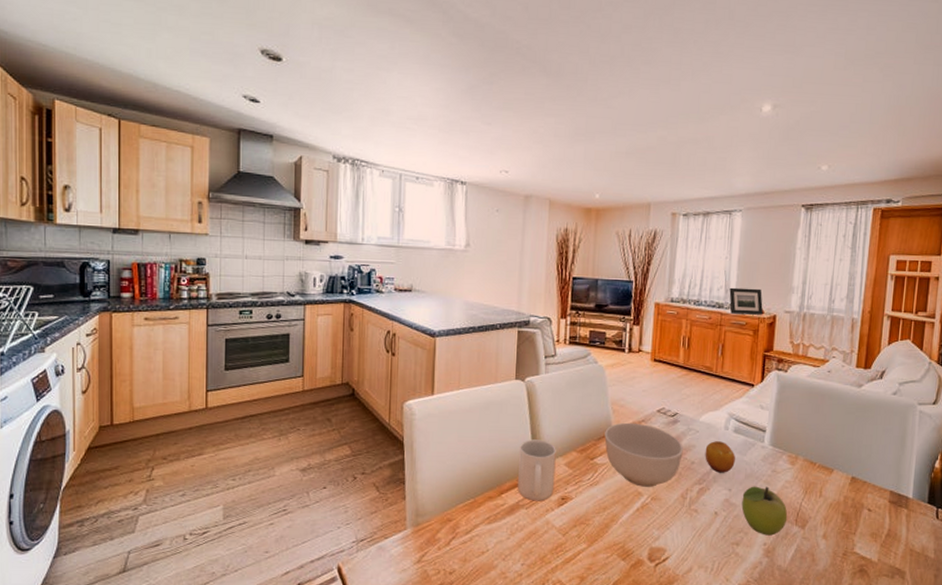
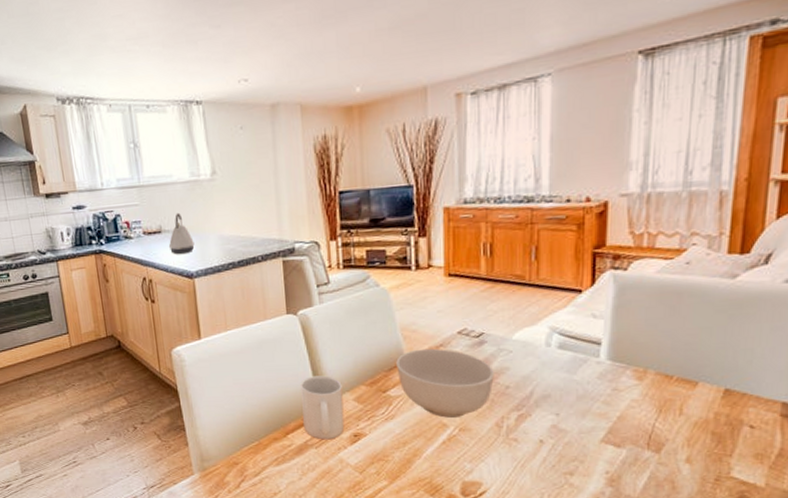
kettle: none [416,275,441,313] -> present [168,212,195,254]
fruit: present [705,441,735,473] -> none [522,360,562,396]
picture frame: present [729,287,764,315] -> none [541,171,590,208]
fruit: present [741,486,788,536] -> none [574,407,636,463]

